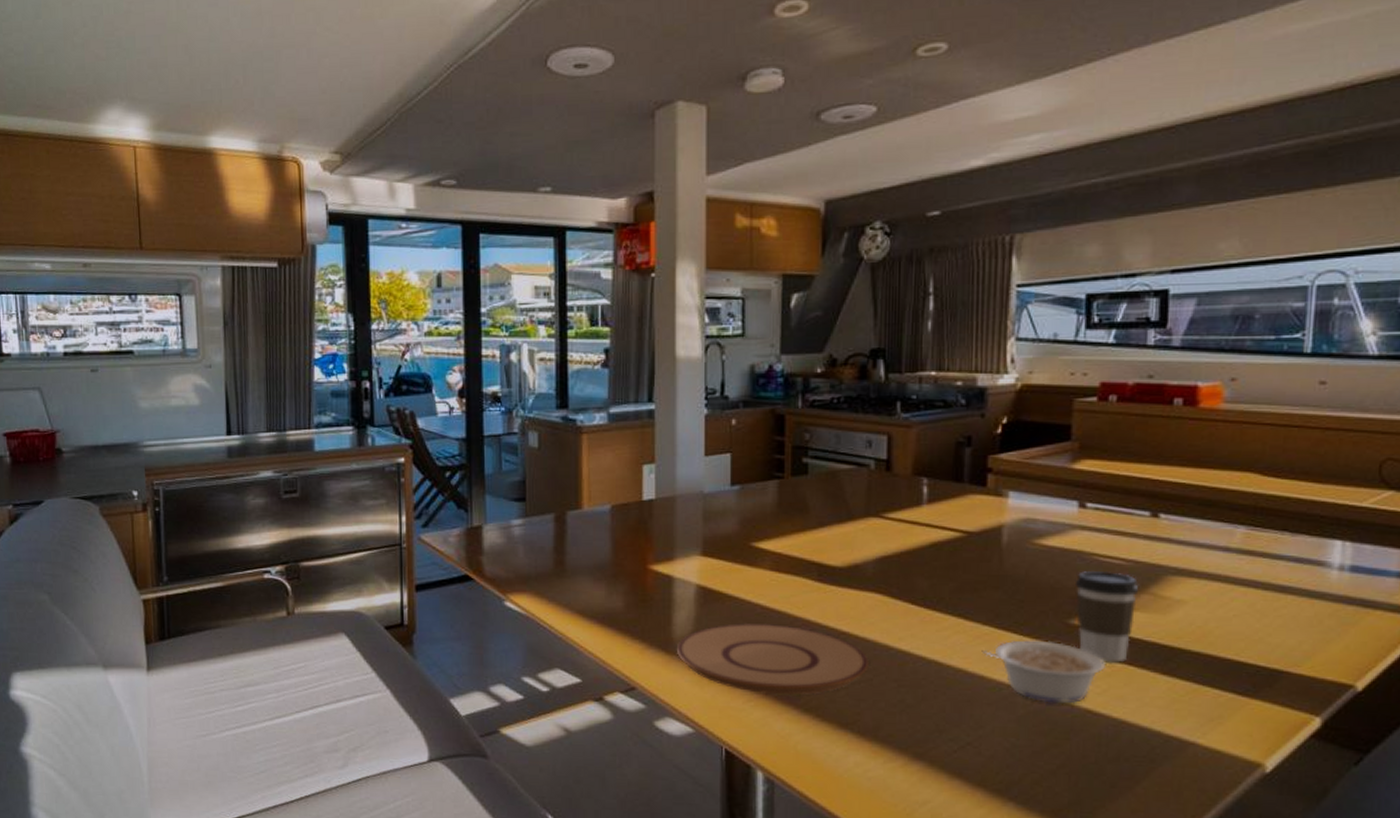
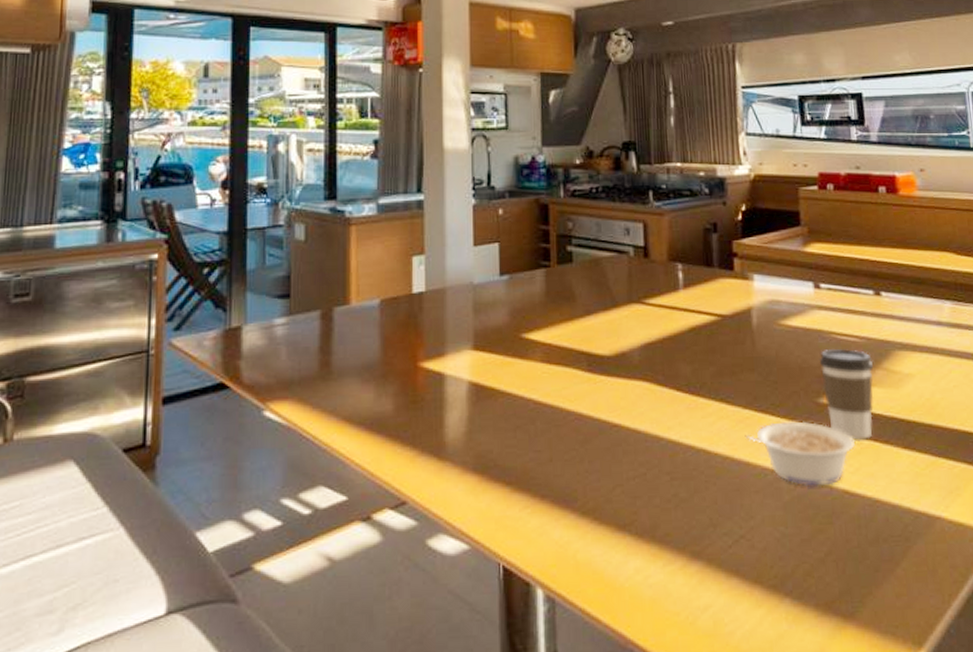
plate: present [677,622,869,695] -> none [450,419,642,498]

